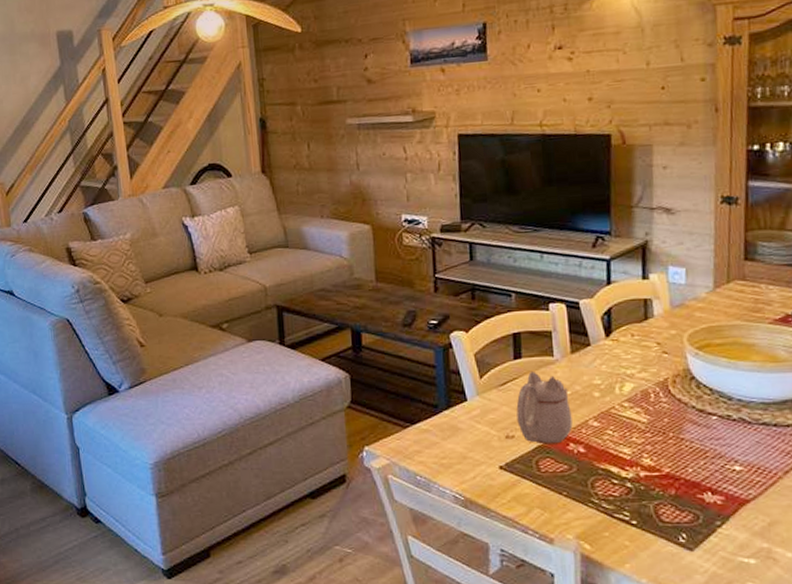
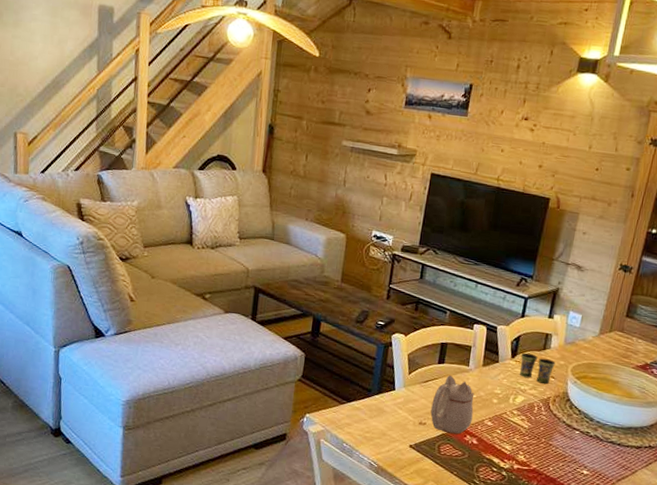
cup: none [616,327,665,364] -> present [519,352,555,385]

